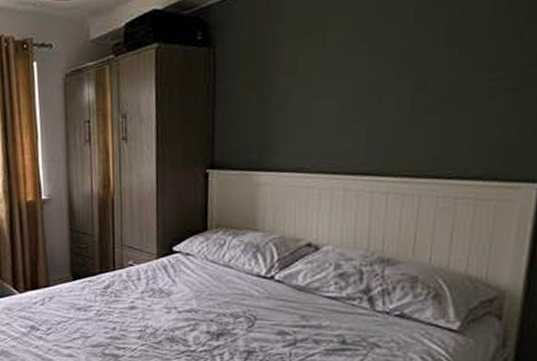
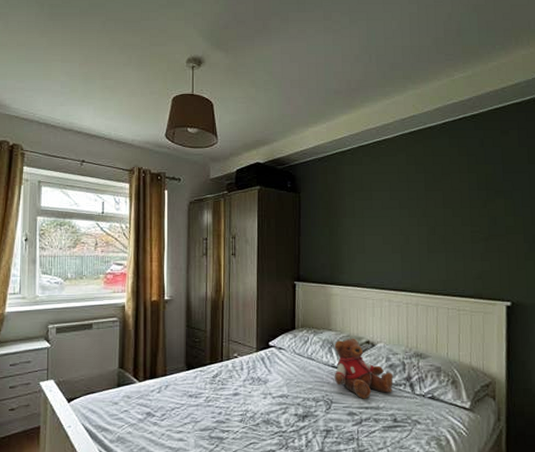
teddy bear: none [259,240,344,316] -> present [334,338,393,399]

